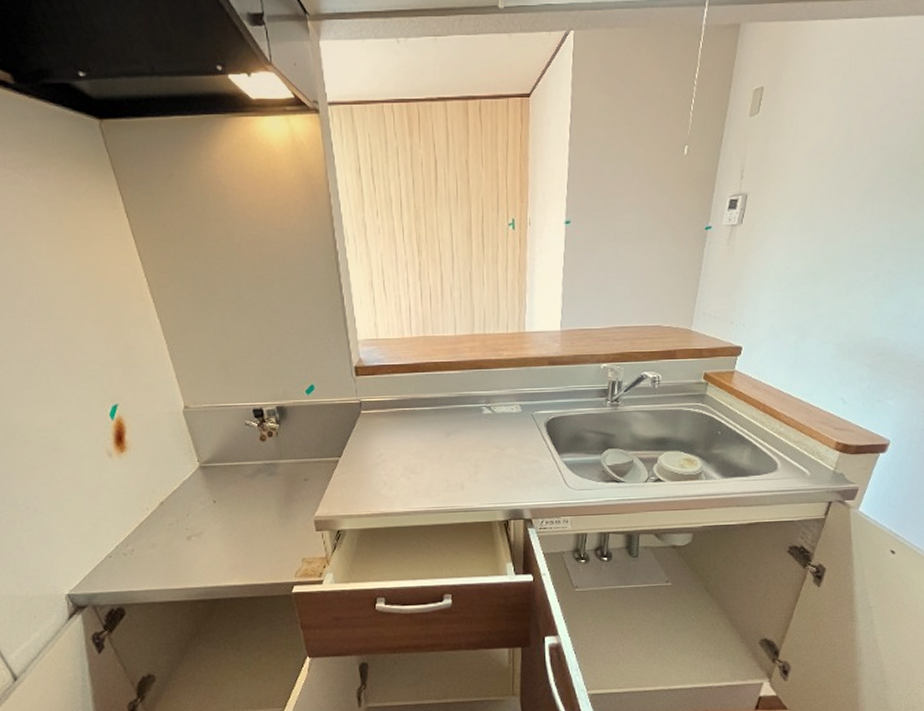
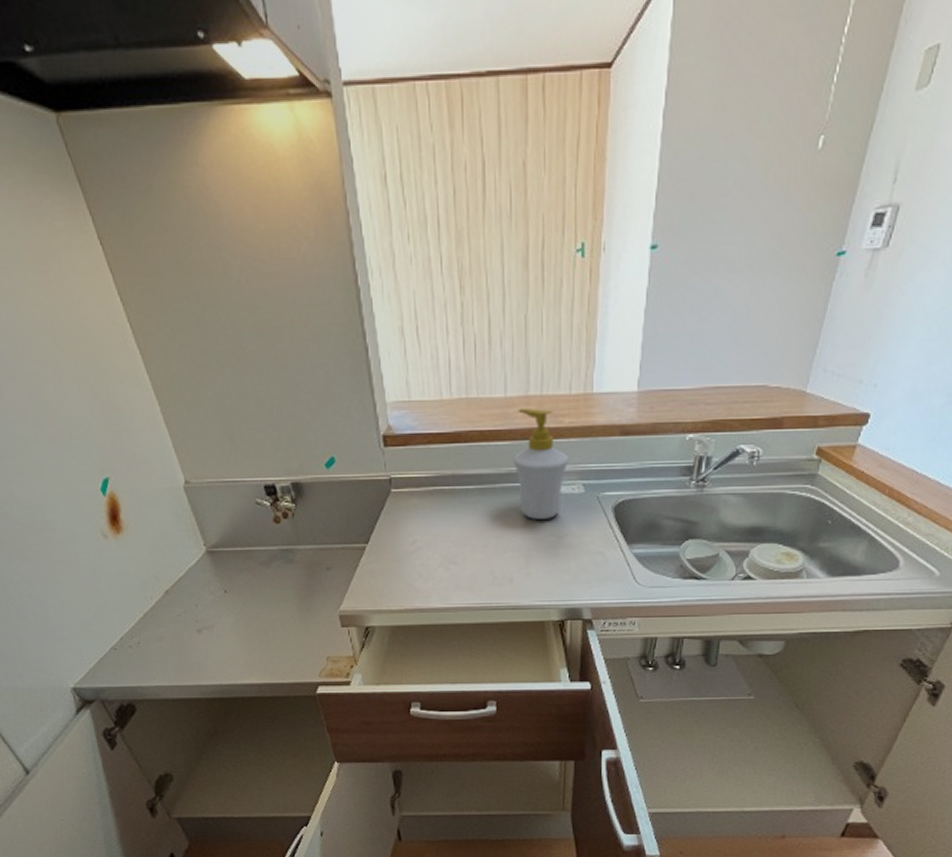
soap bottle: none [461,344,508,434] -> present [512,407,569,519]

